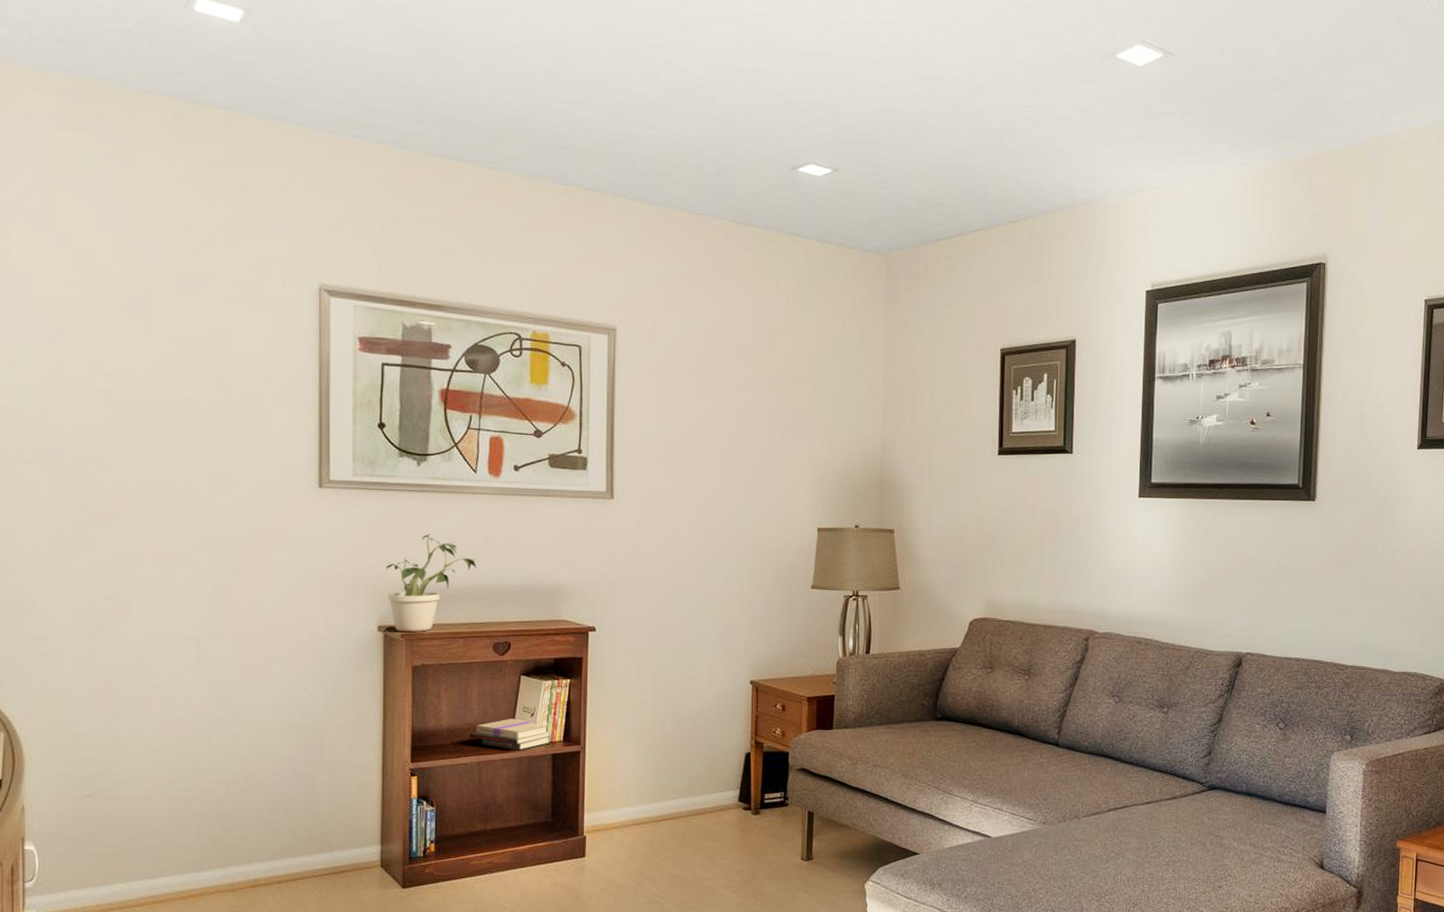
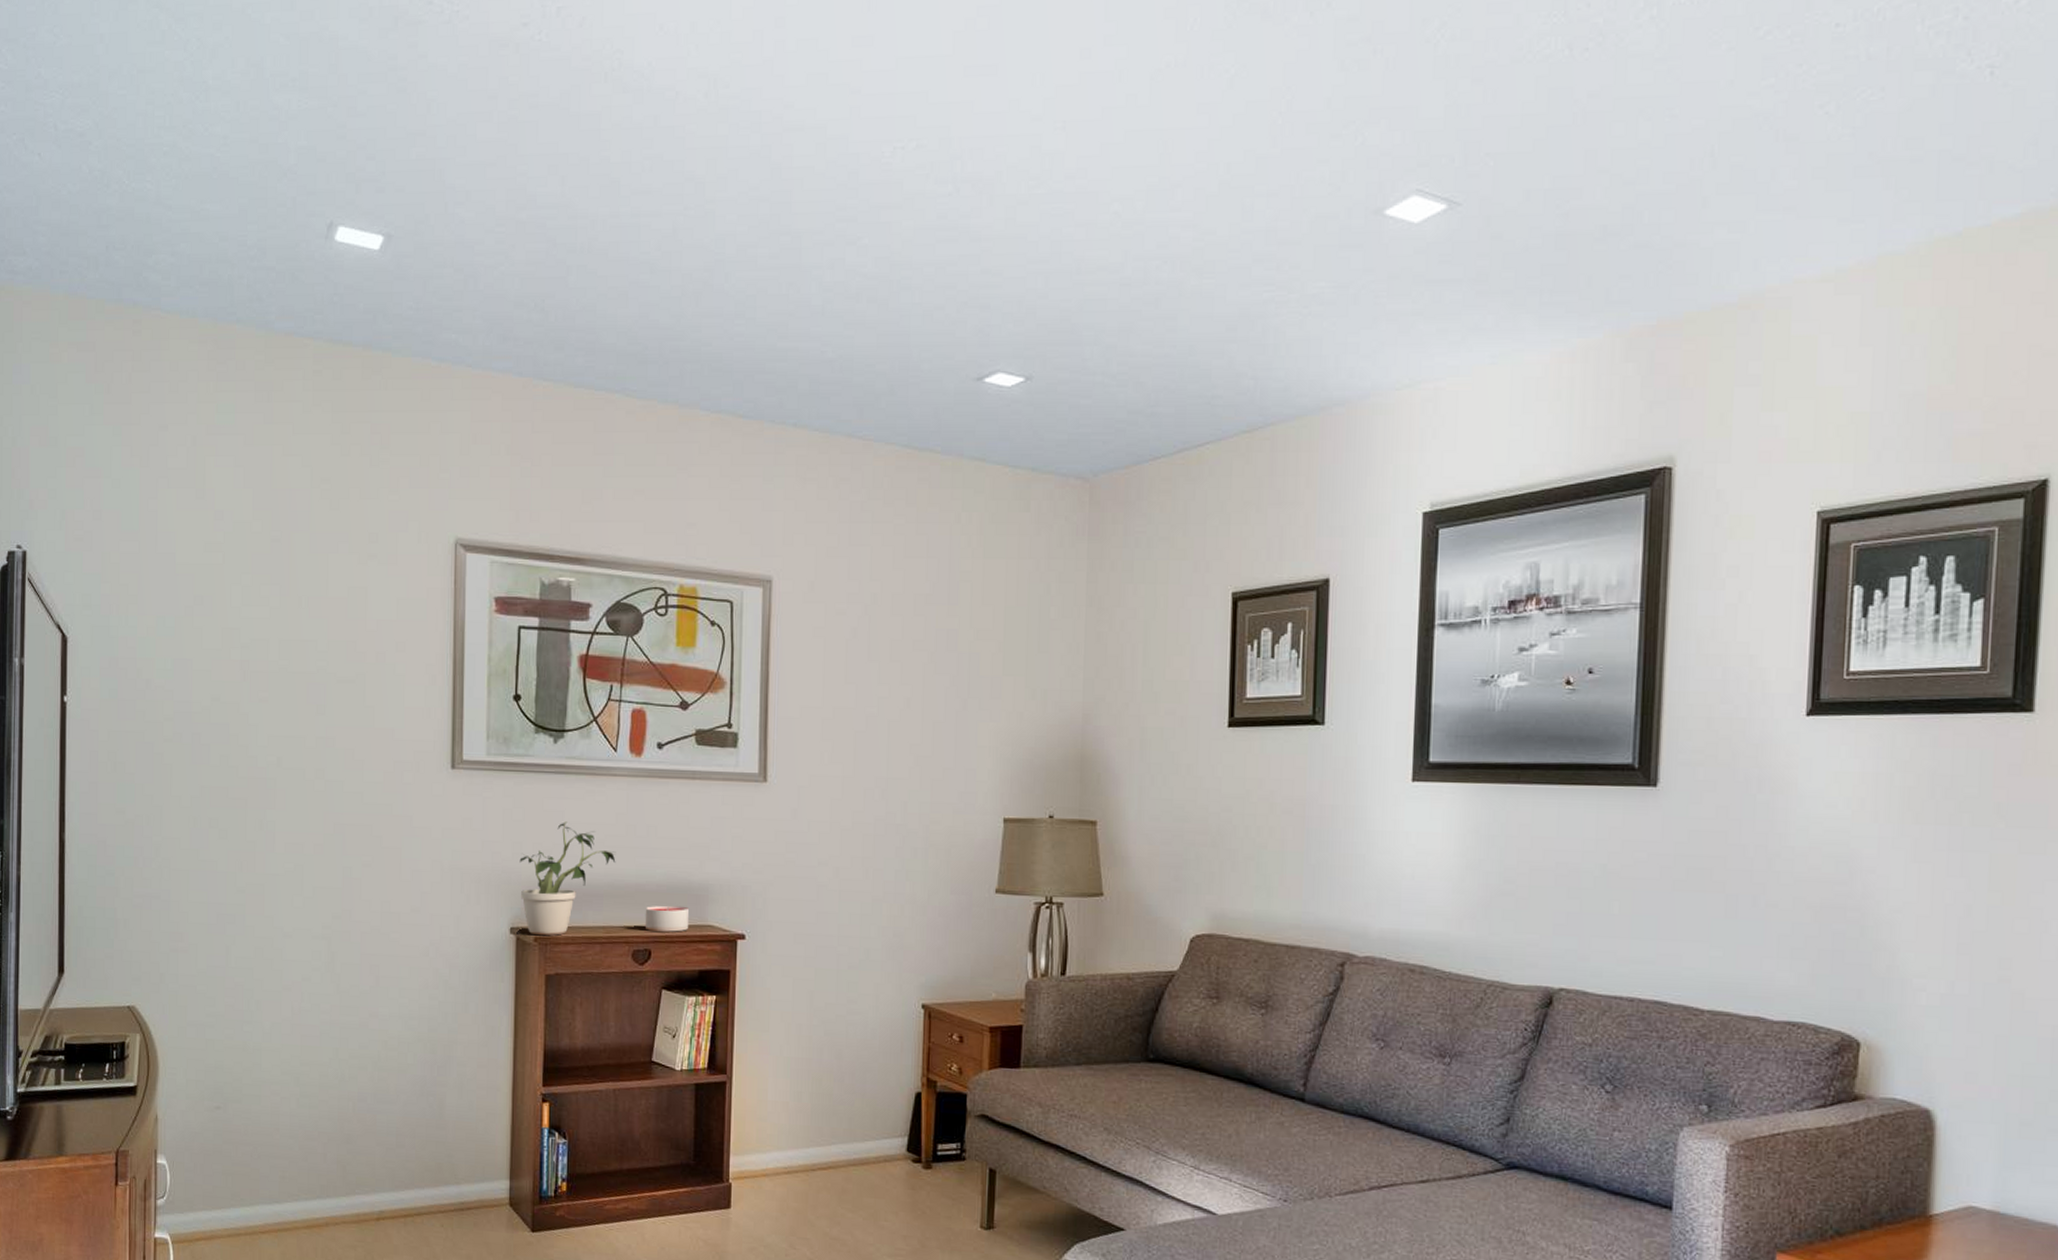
books: present [469,718,551,751] -> none [605,1039,694,1078]
candle: none [504,604,545,627] -> present [644,905,690,932]

